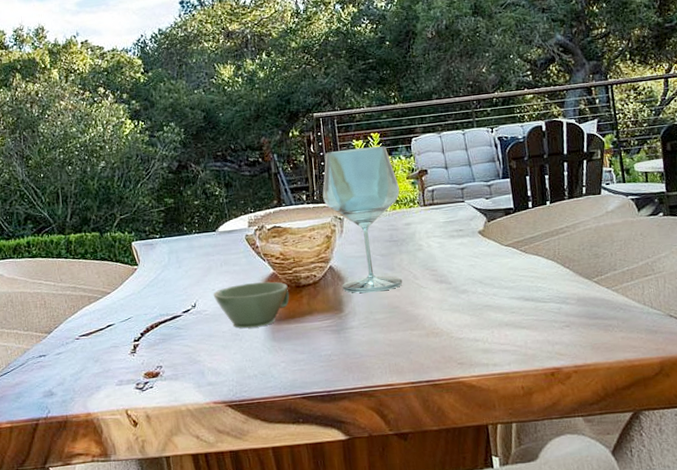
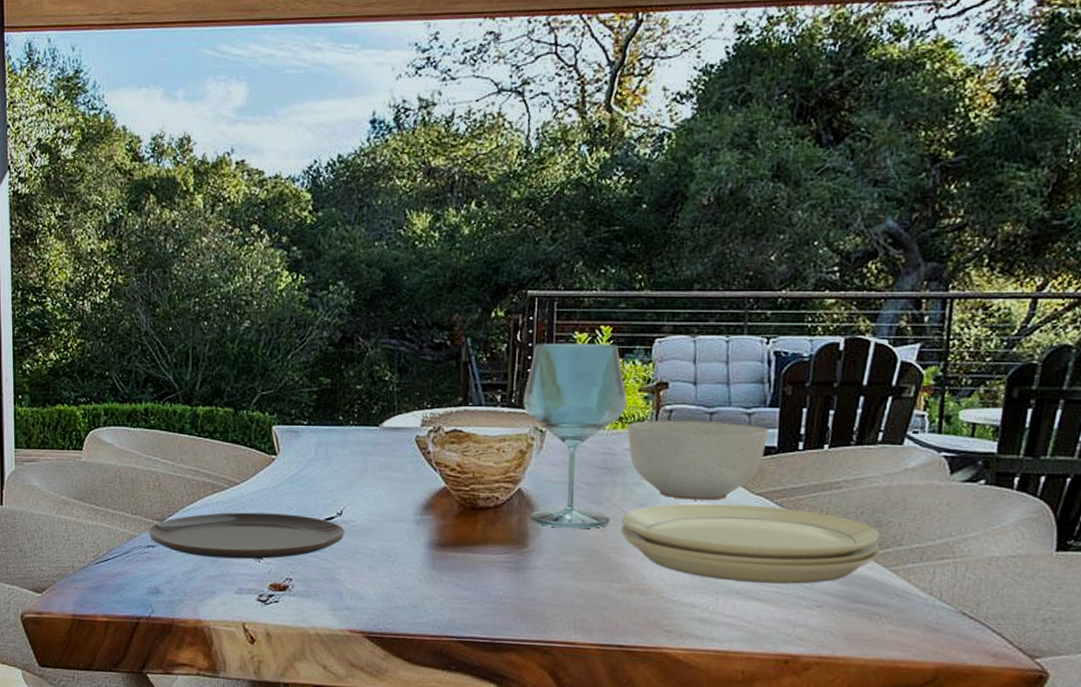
plate: none [39,312,200,359] -> present [148,512,345,559]
cup: present [213,281,290,328] -> none [365,495,462,550]
bowl: none [403,193,506,258] -> present [627,420,769,501]
plate: none [410,253,603,316] -> present [620,503,881,584]

